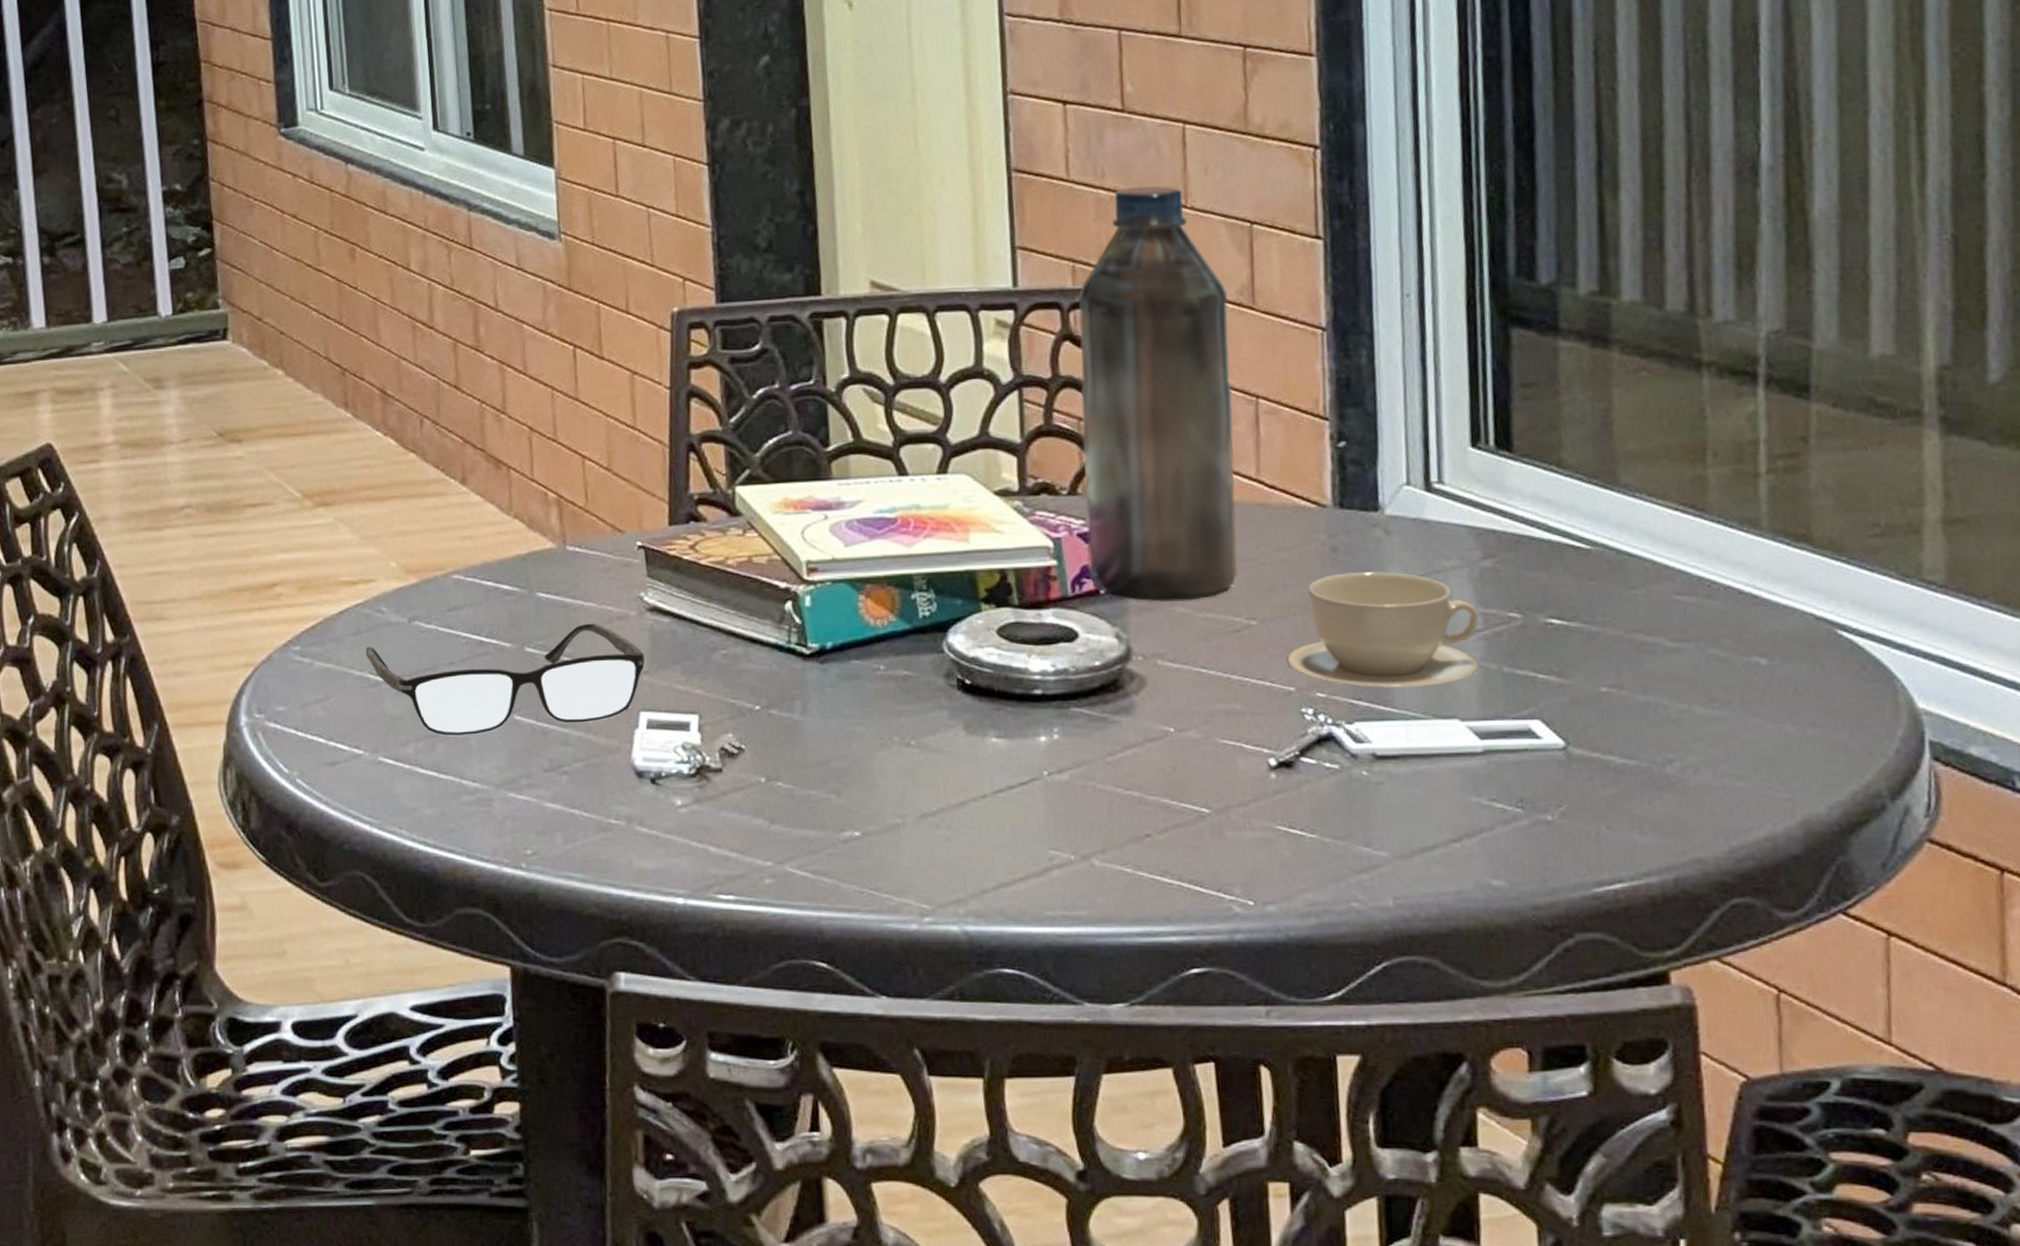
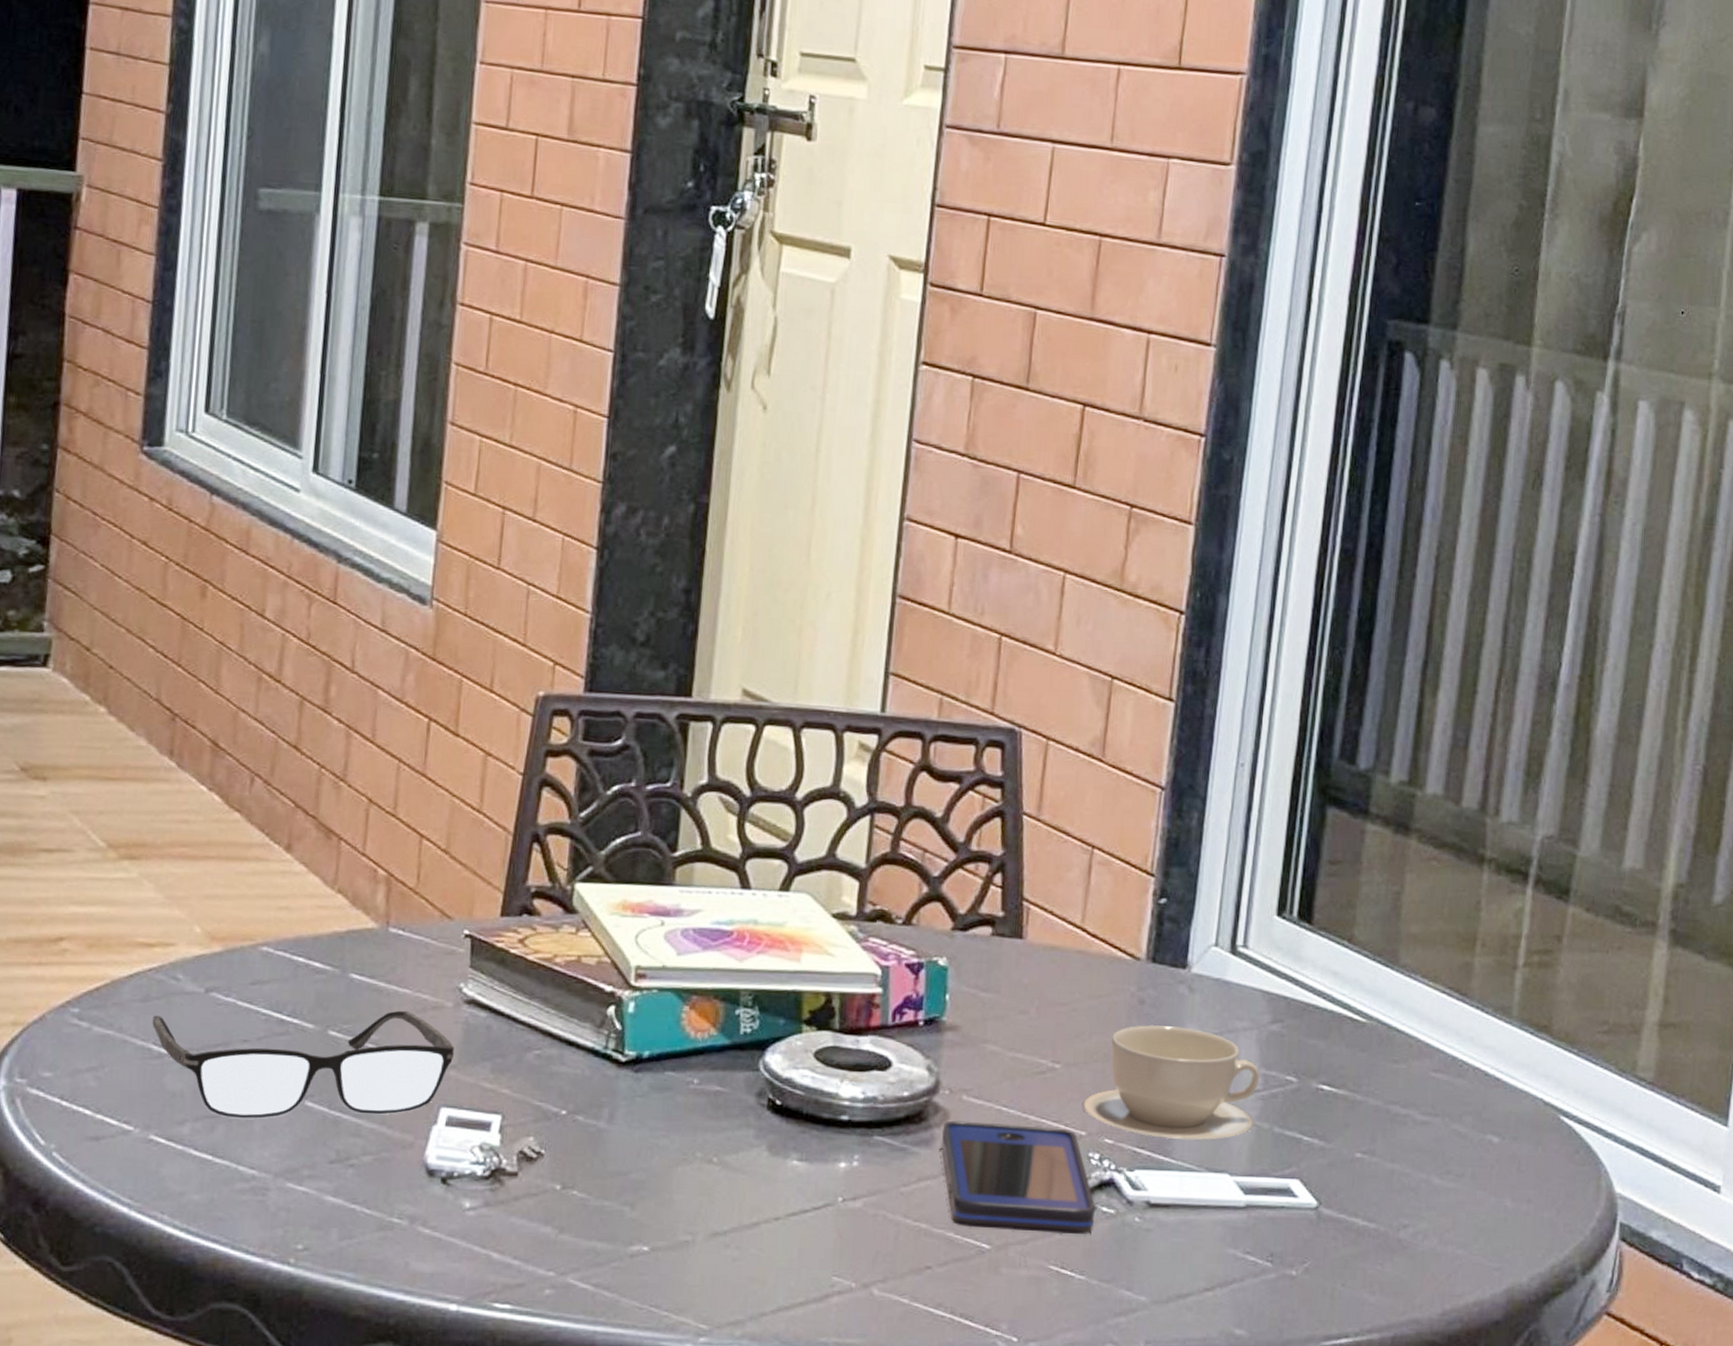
water bottle: present [1078,186,1237,602] -> none [911,627,1081,1040]
mobile phone: none [1141,685,1319,794] -> present [940,1120,1097,1234]

